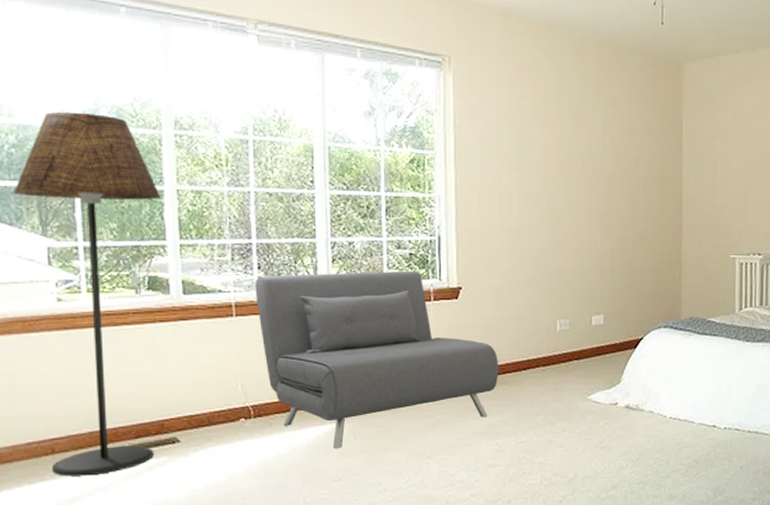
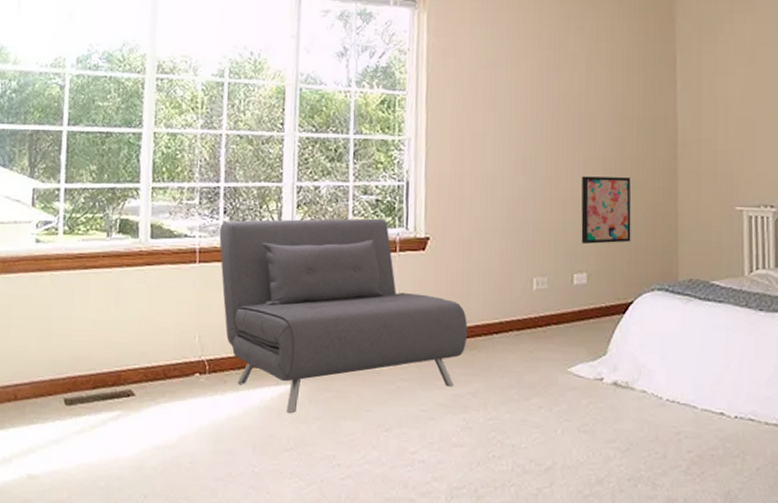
floor lamp: present [13,111,161,476] -> none [9,58,139,427]
wall art: none [598,230,642,289] -> present [581,176,631,244]

